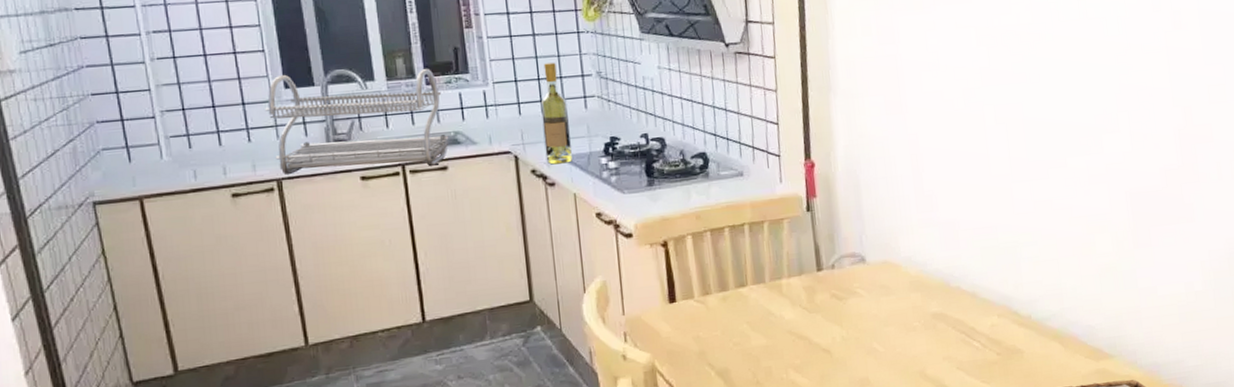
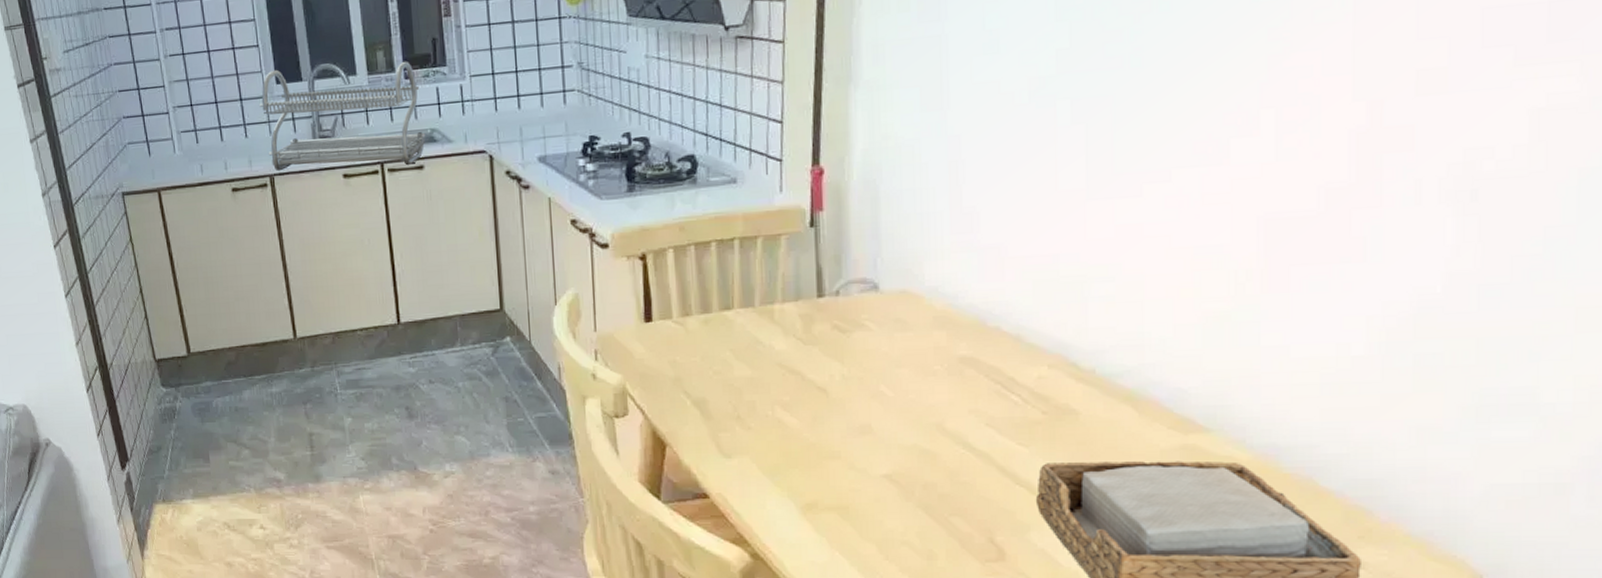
bottle: present [540,62,572,165] -> none [517,53,548,166]

